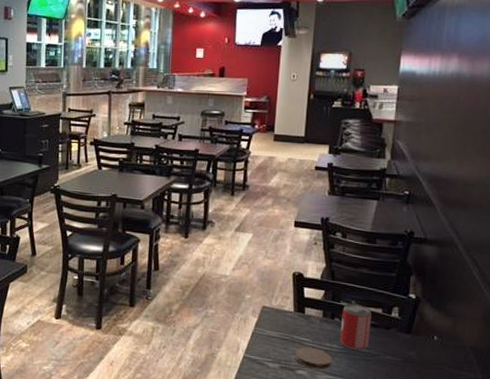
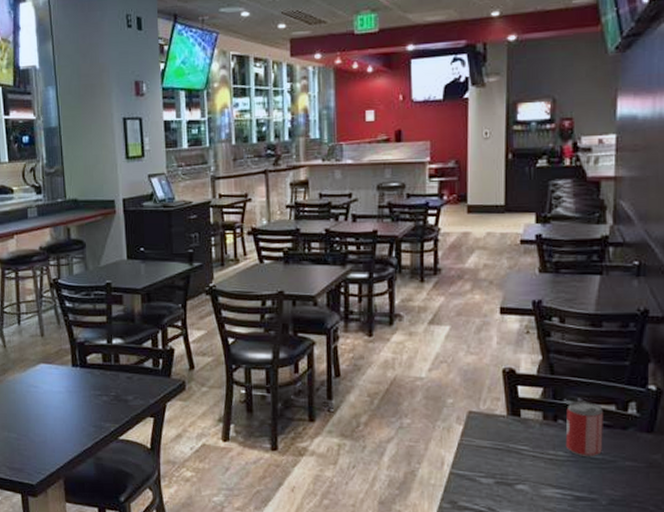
coaster: present [295,347,332,370] -> none [513,456,559,482]

